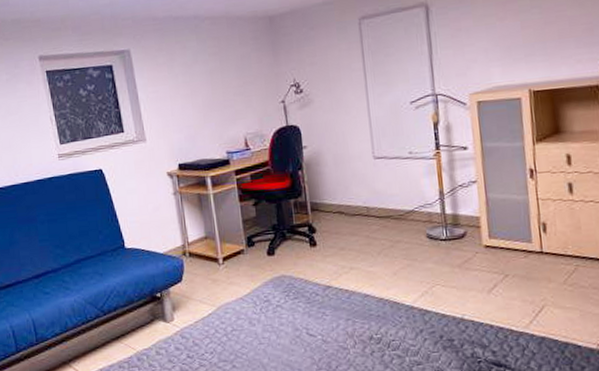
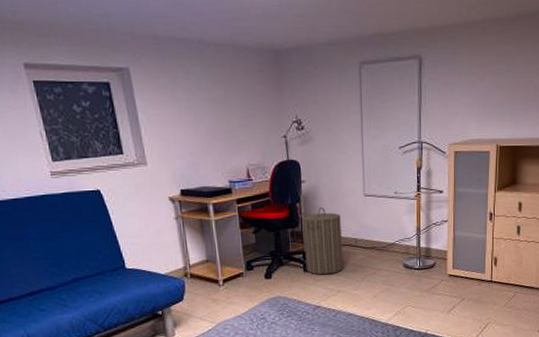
laundry hamper: none [305,174,356,250] -> present [302,207,344,275]

